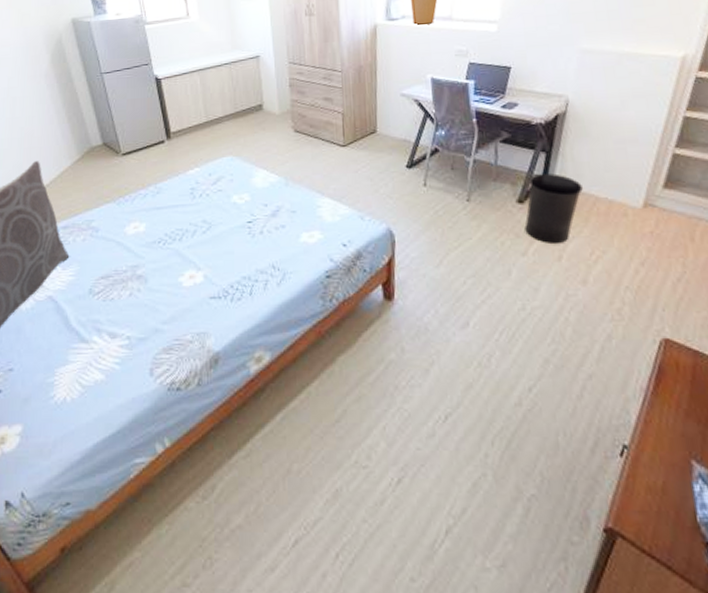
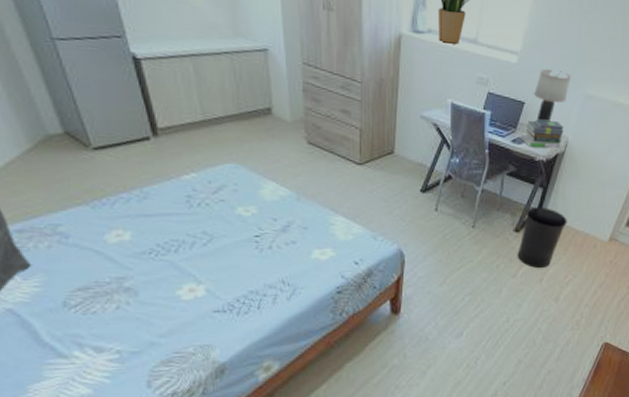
books: none [511,81,562,110] -> present [520,120,564,148]
table lamp: none [519,31,562,84] -> present [533,69,572,123]

